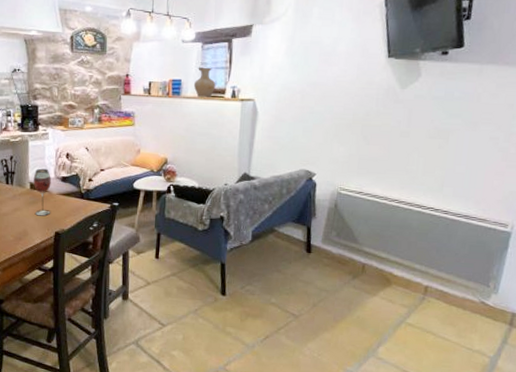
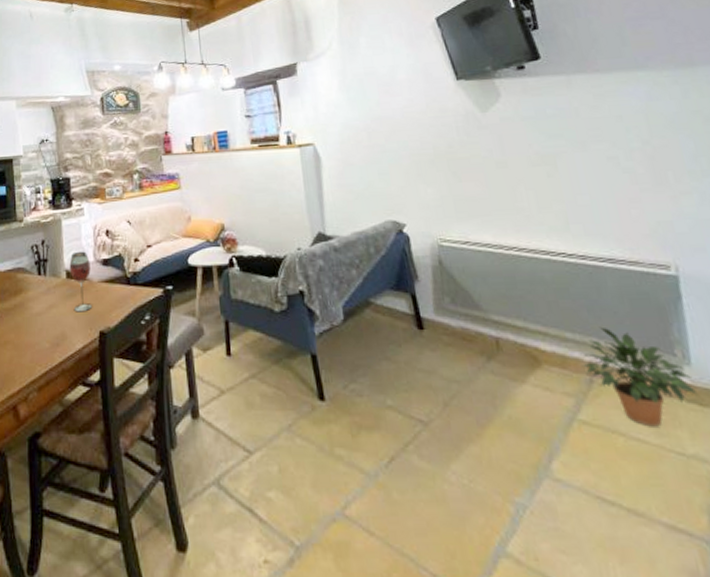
vase: present [193,67,216,98] -> none [241,113,267,149]
potted plant: none [420,262,496,331] -> present [581,326,697,427]

